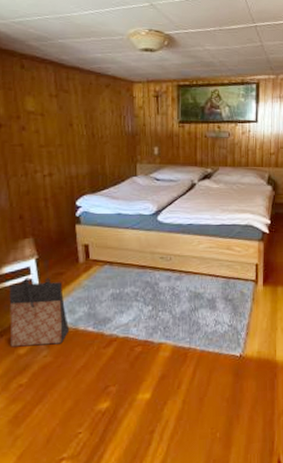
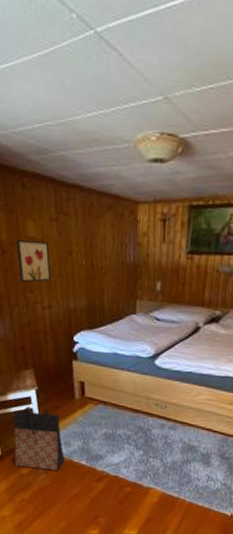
wall art: none [14,114,52,154] -> present [16,240,51,283]

